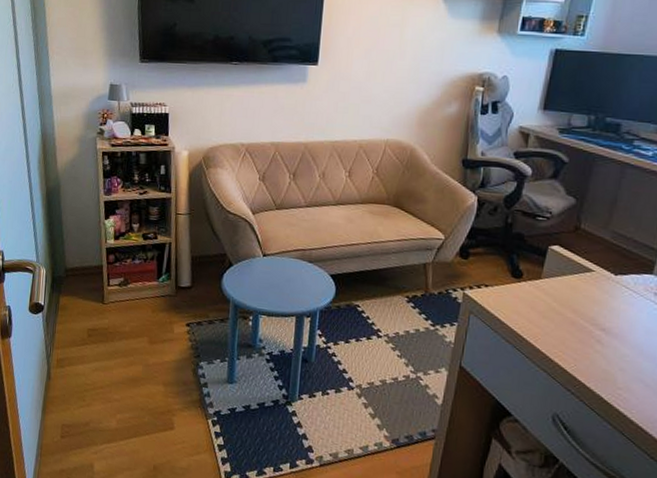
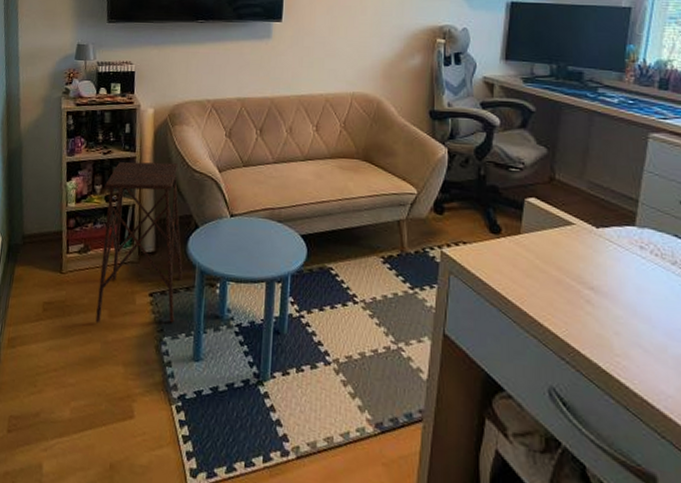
side table: none [137,202,218,350] -> present [95,161,183,324]

